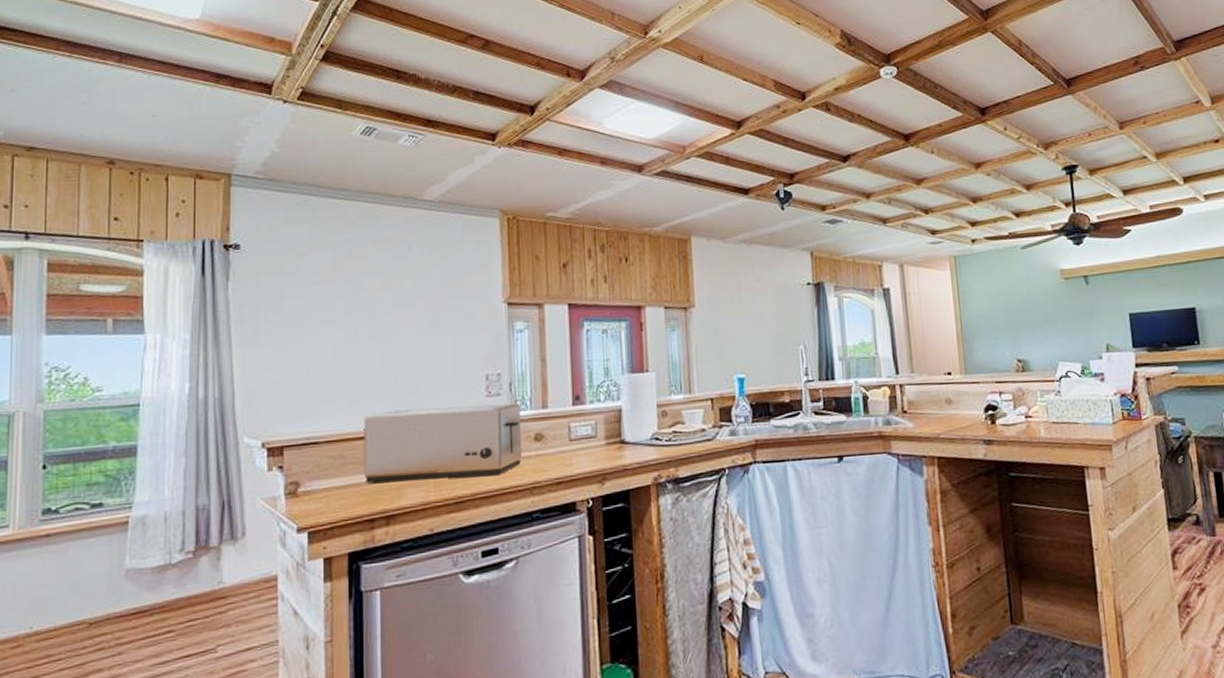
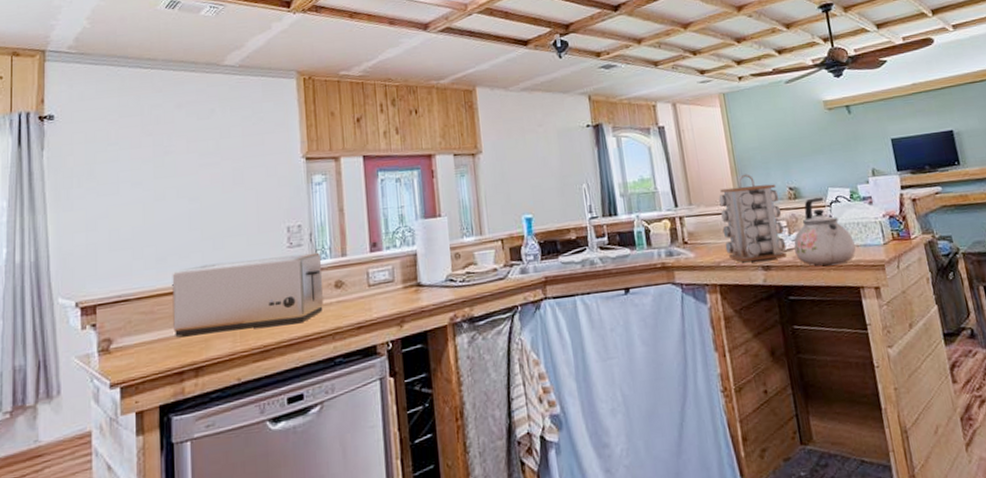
spice rack: none [942,343,1010,436] -> present [719,174,787,263]
kettle: none [1018,371,1083,443] -> present [794,197,856,266]

